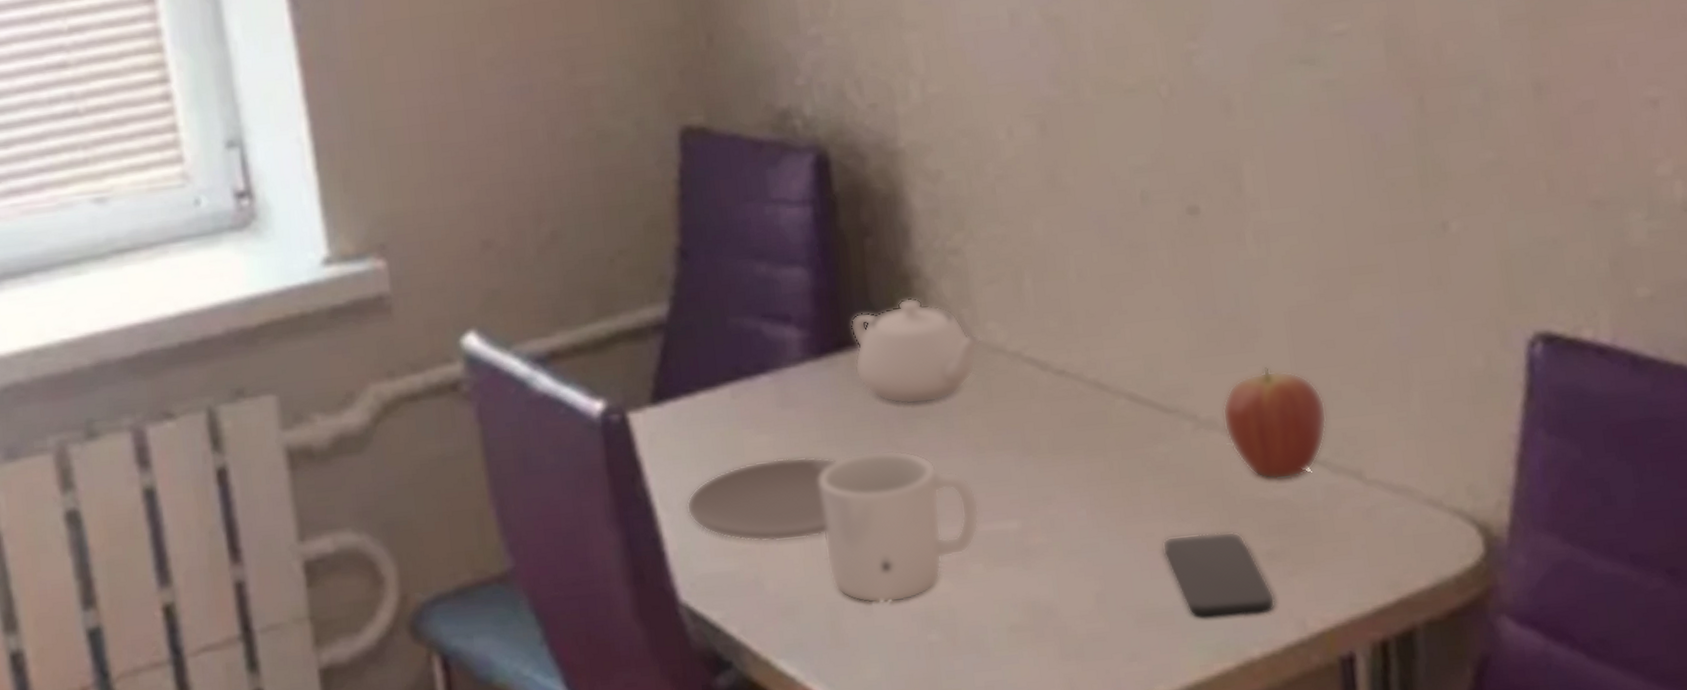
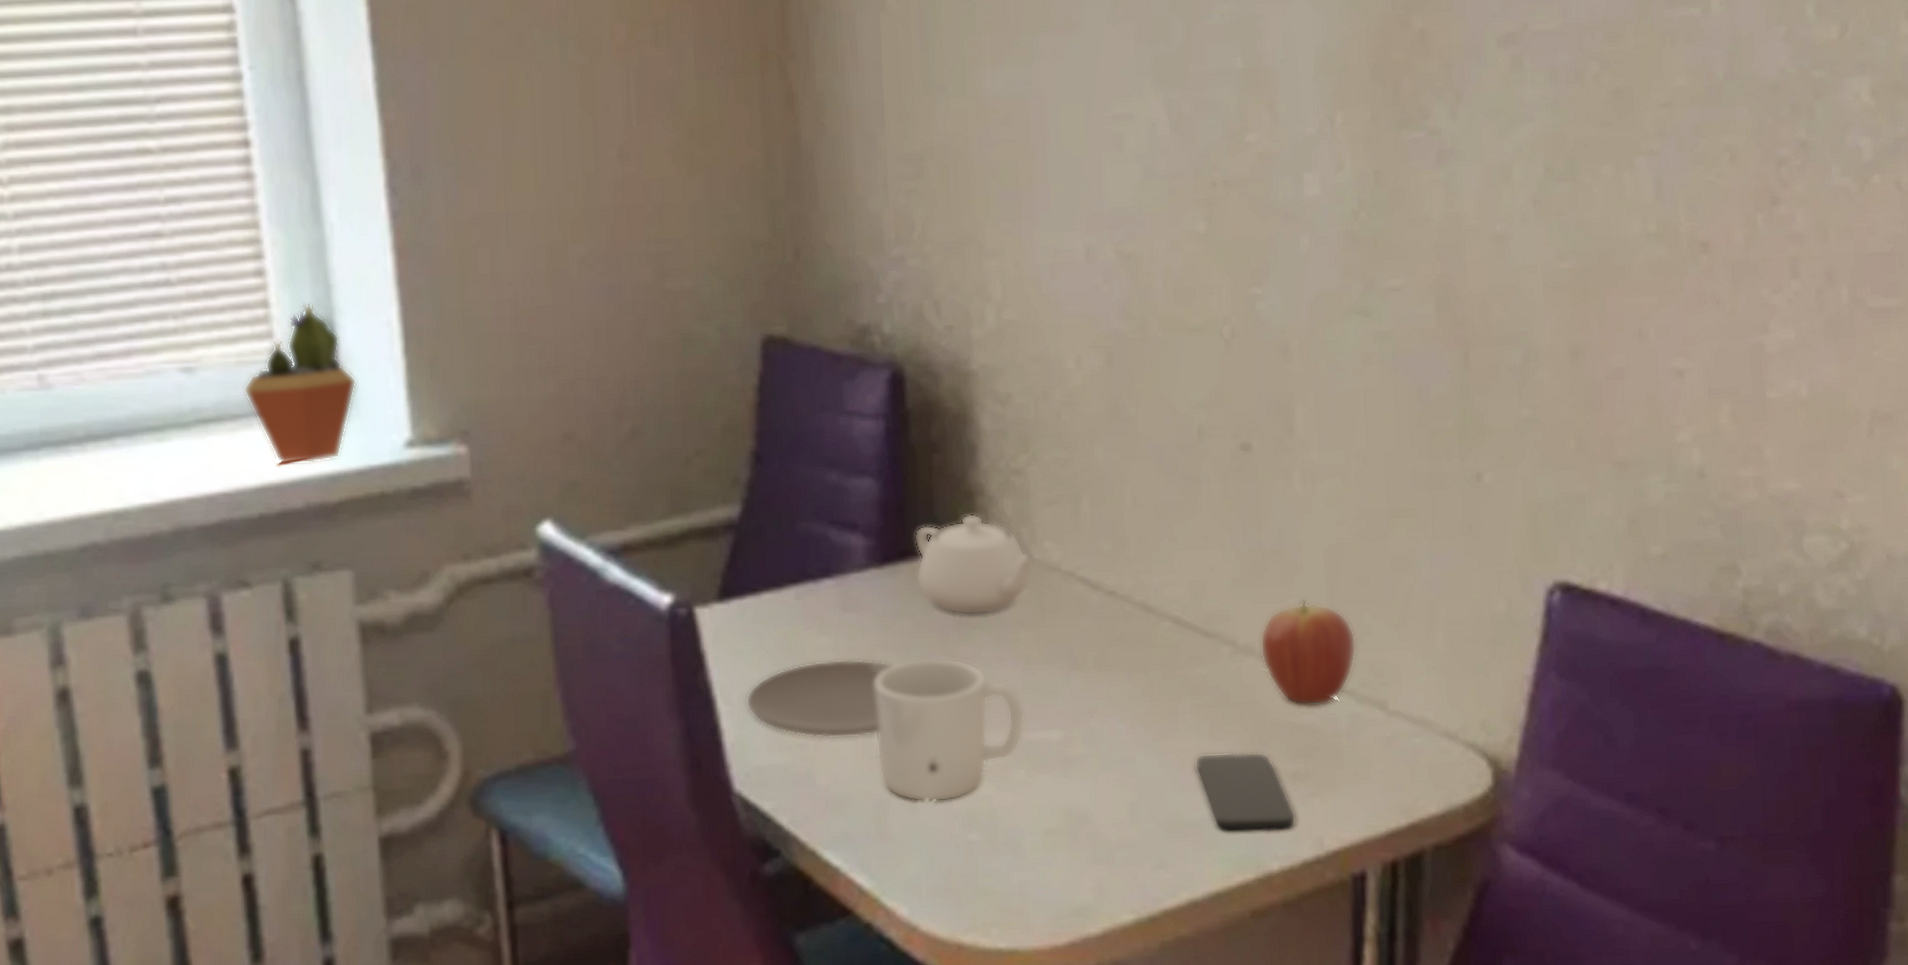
potted cactus: none [156,124,271,292] -> present [243,303,357,466]

